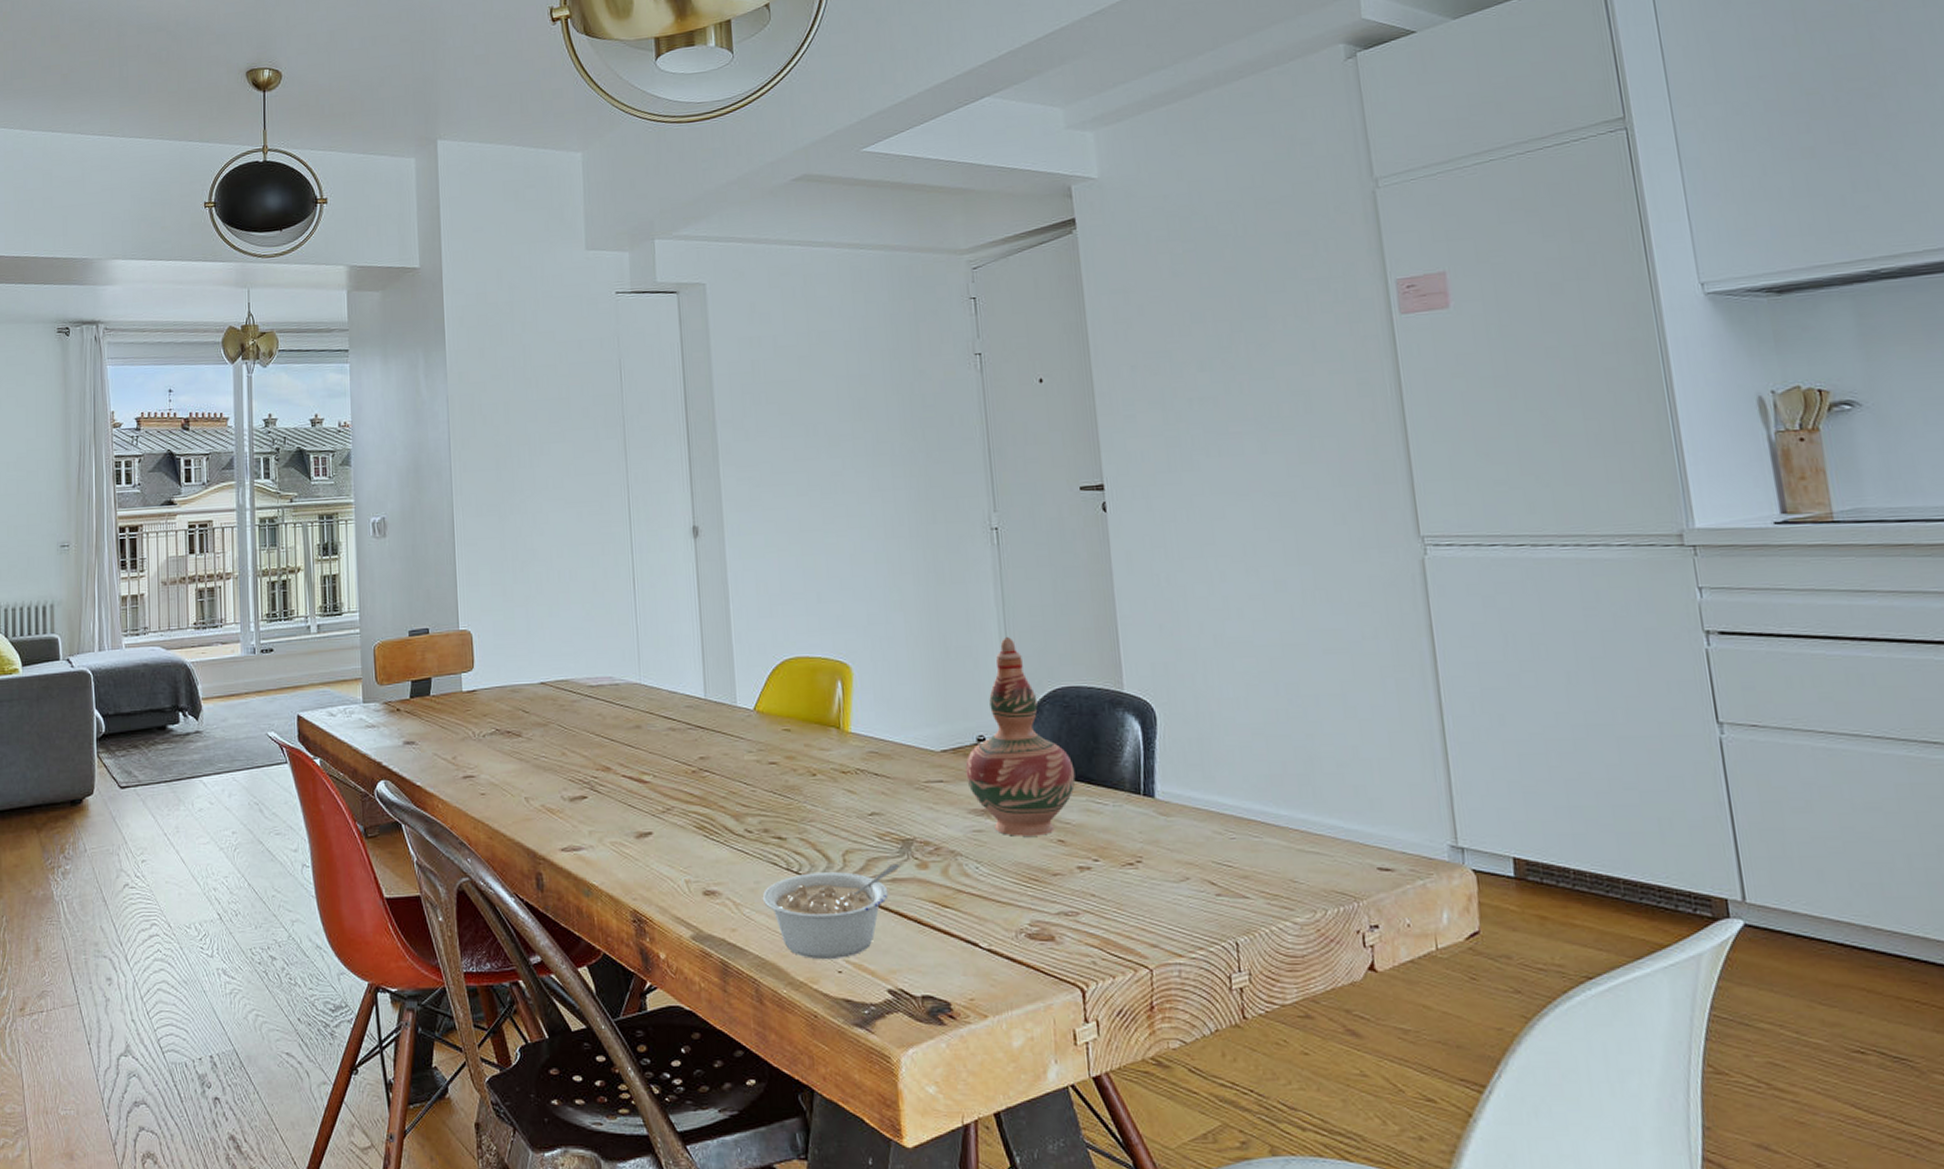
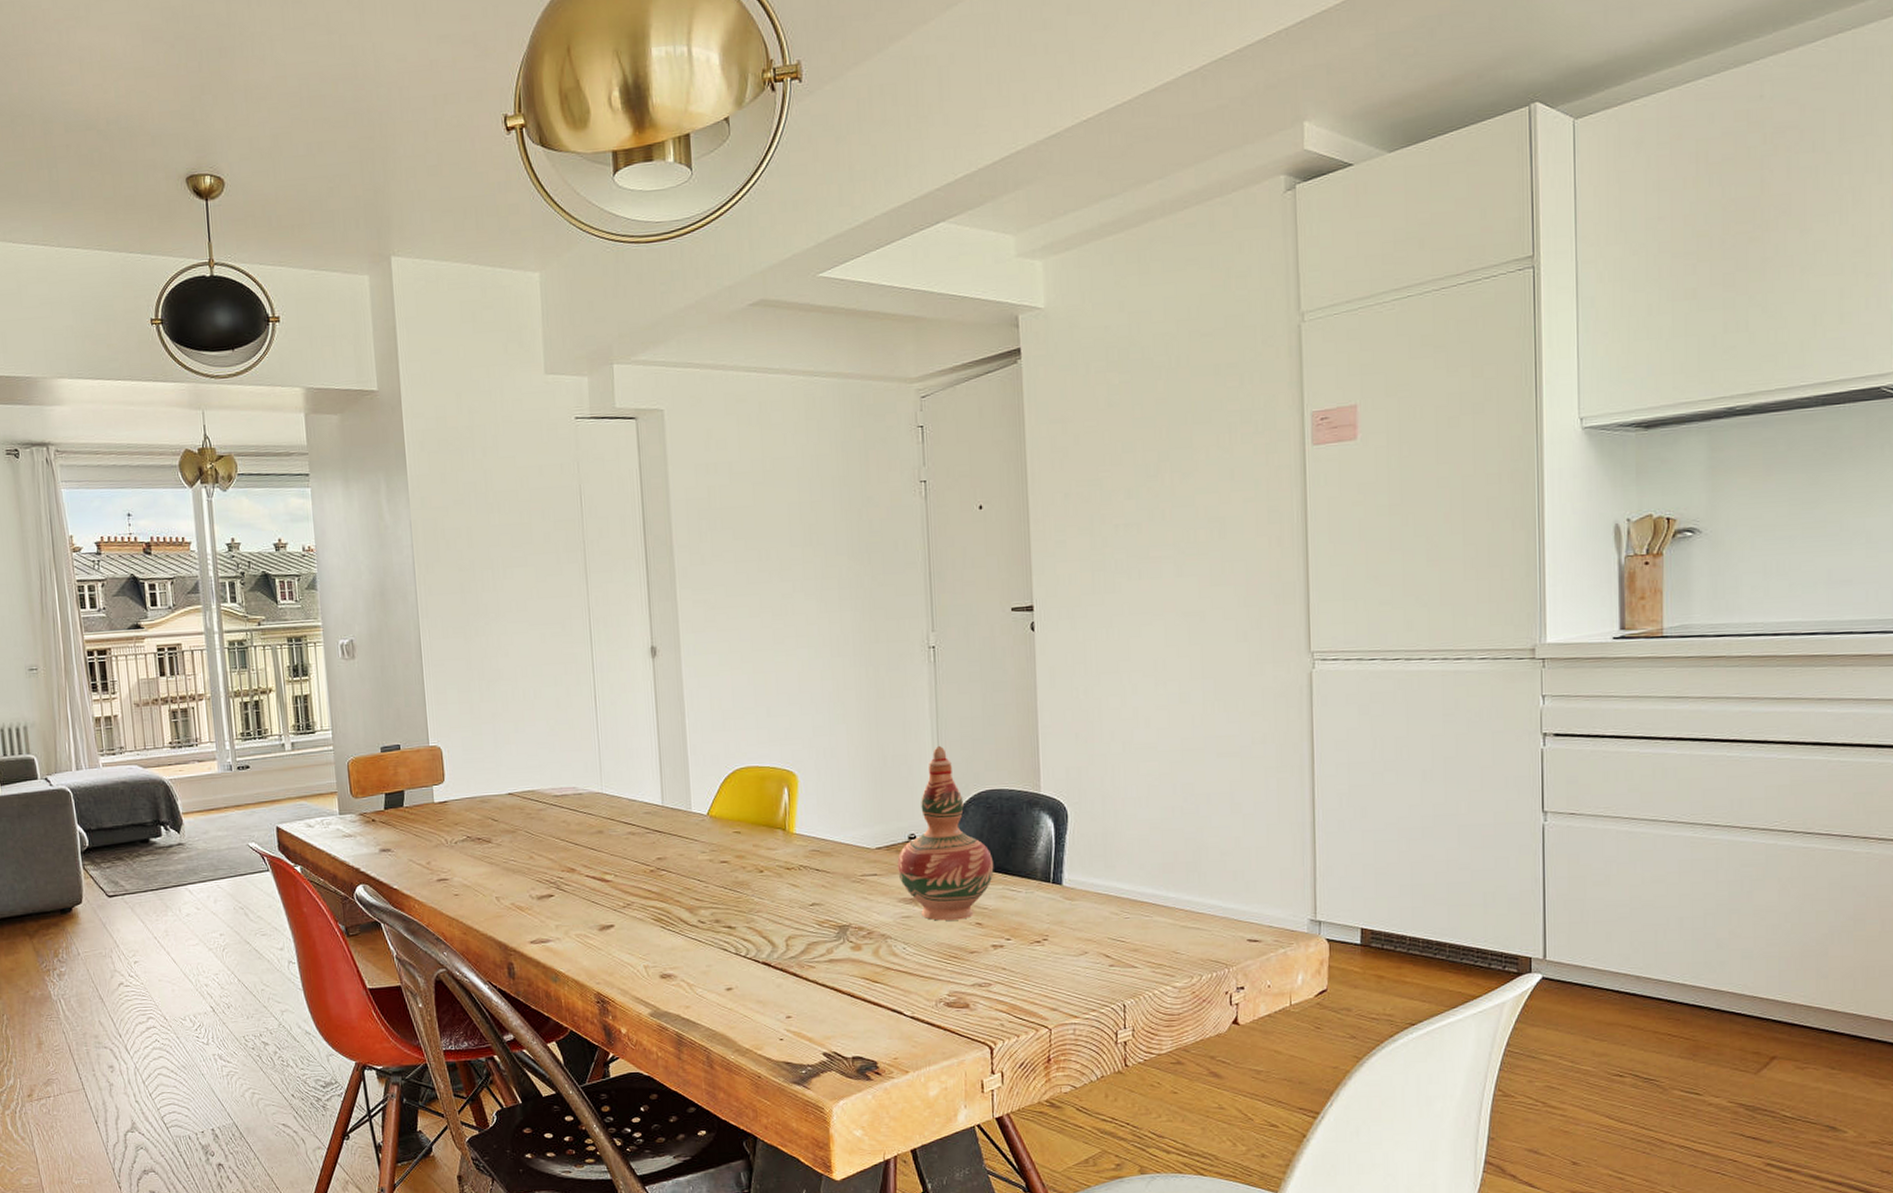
legume: present [762,863,900,960] -> none [713,946,837,1030]

